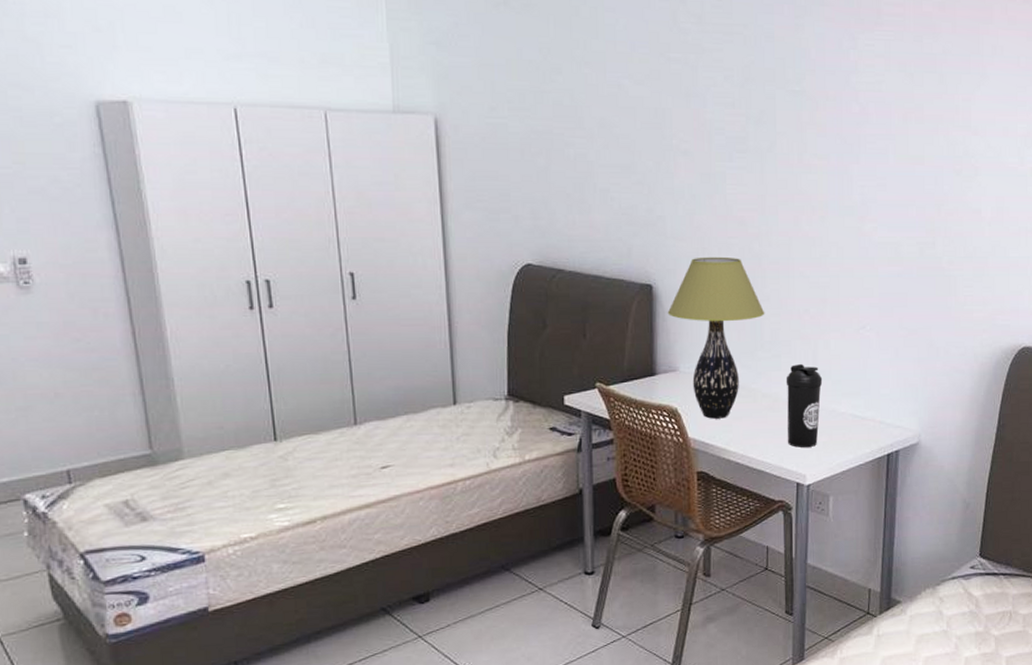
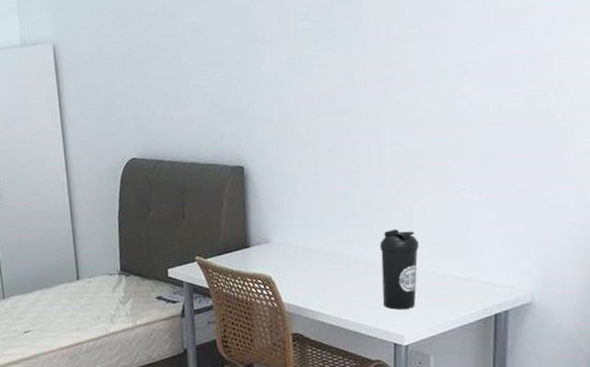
table lamp: present [667,256,765,419] -> none [258,133,356,285]

